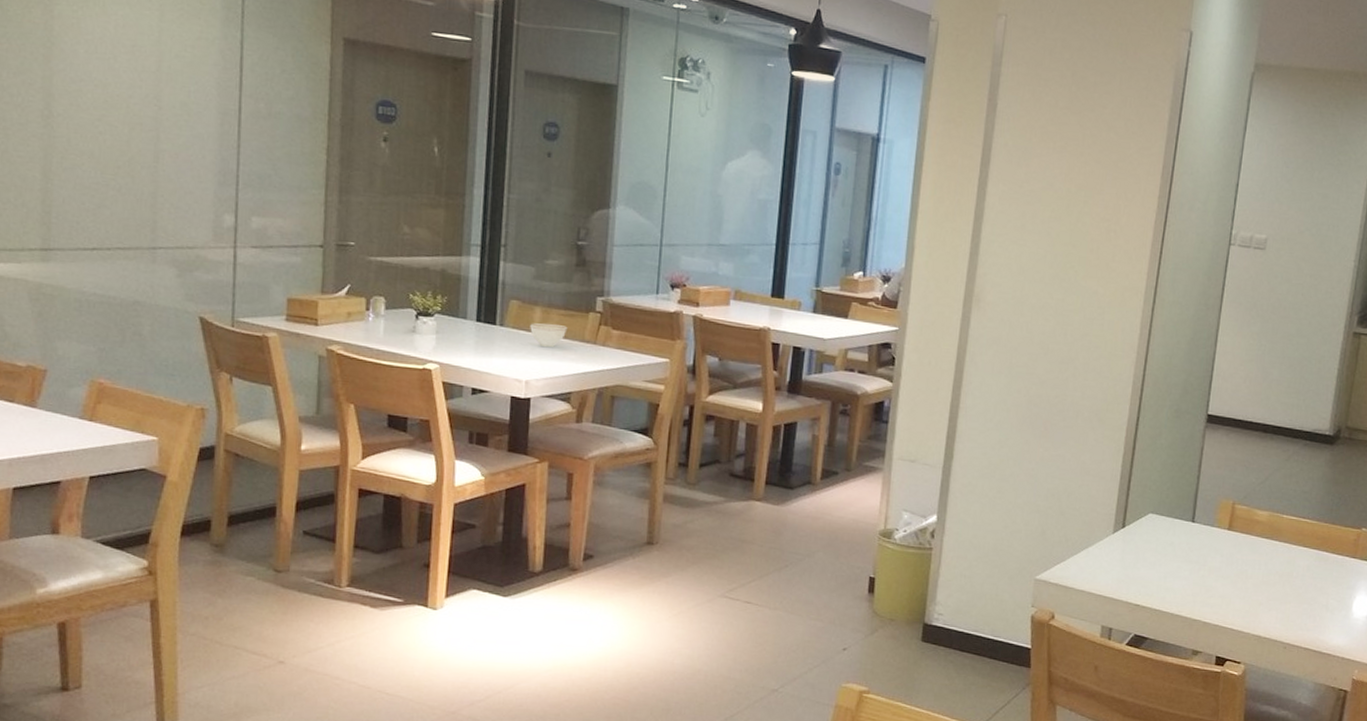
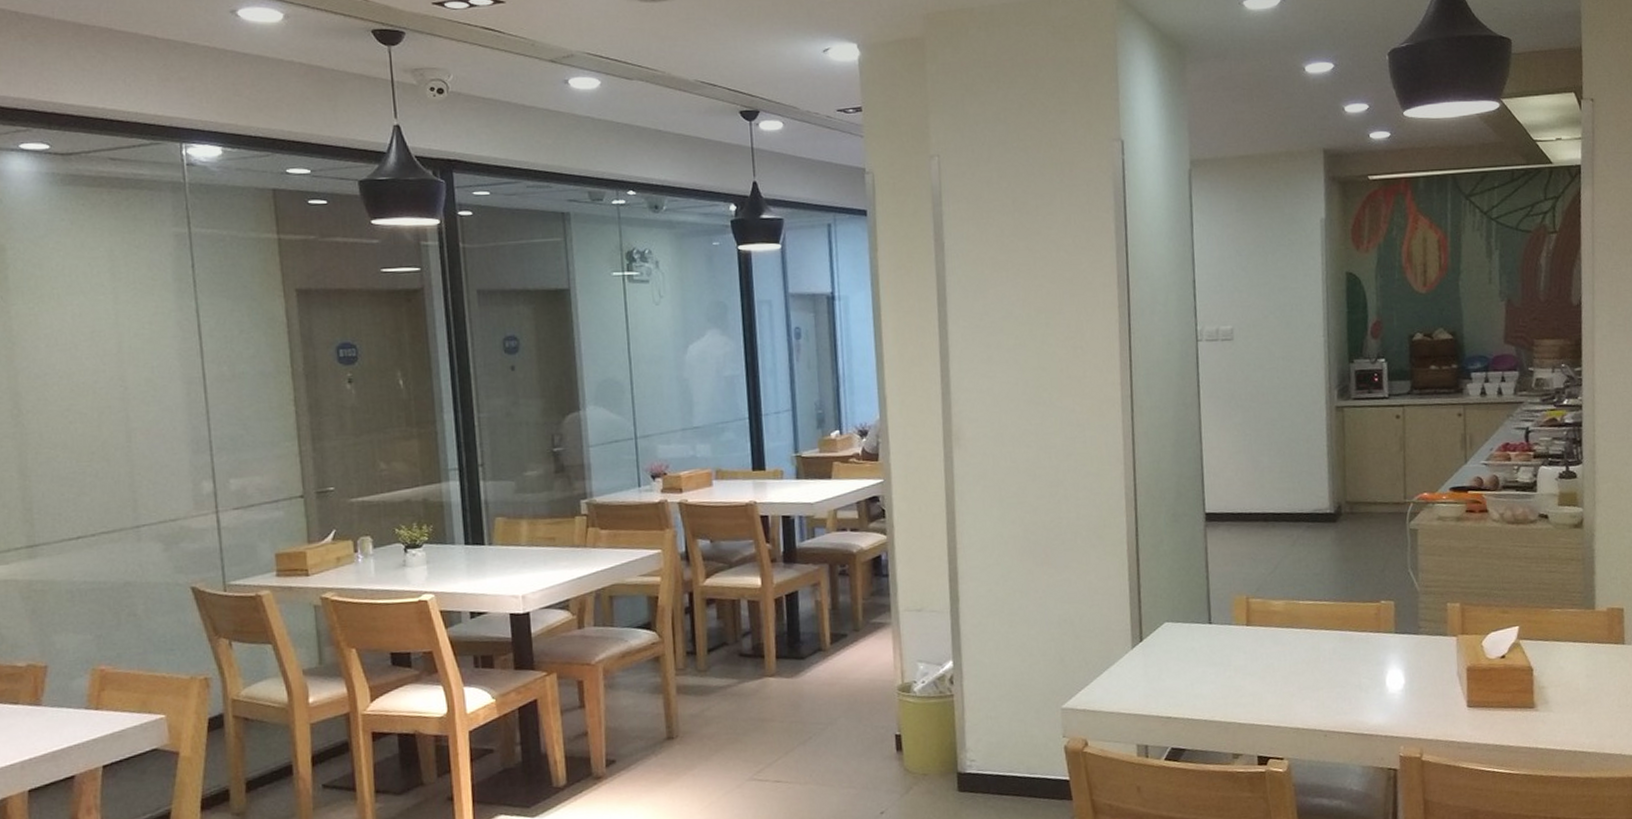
bowl: present [530,322,568,348] -> none [518,533,556,560]

